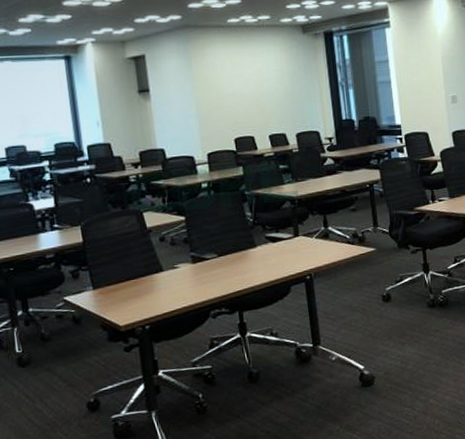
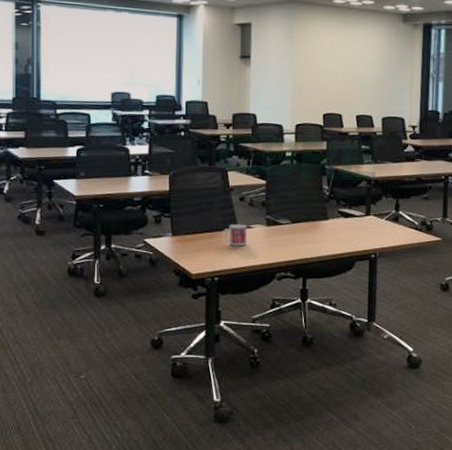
mug: none [146,266,174,290] -> present [222,224,248,246]

